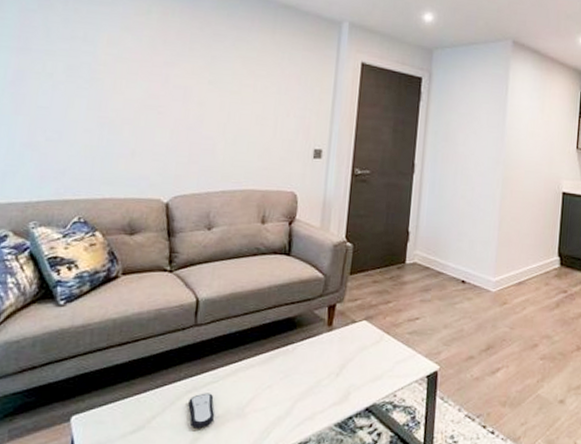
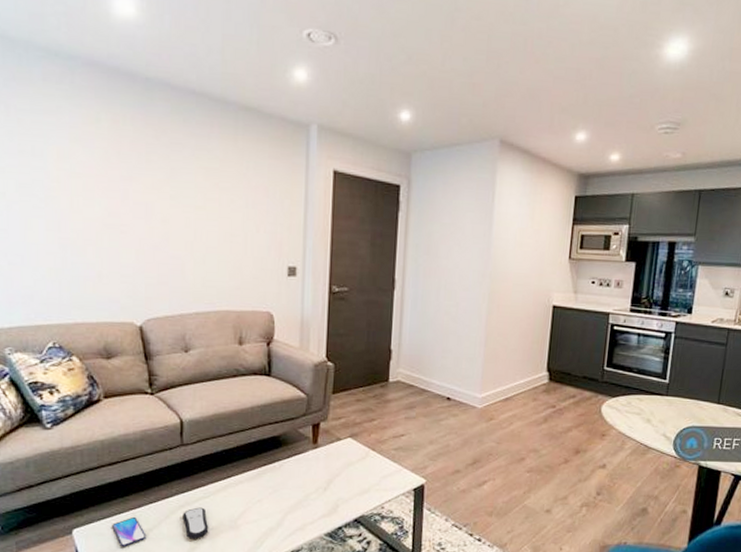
smartphone: none [113,402,149,437] -> present [112,516,147,547]

